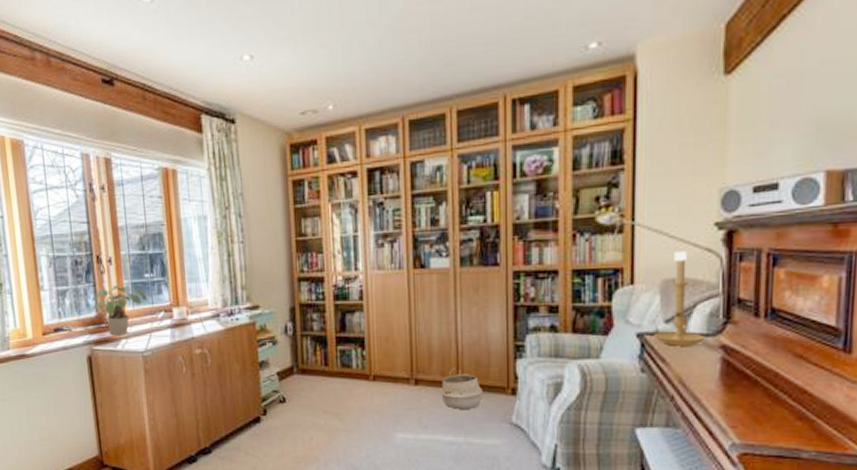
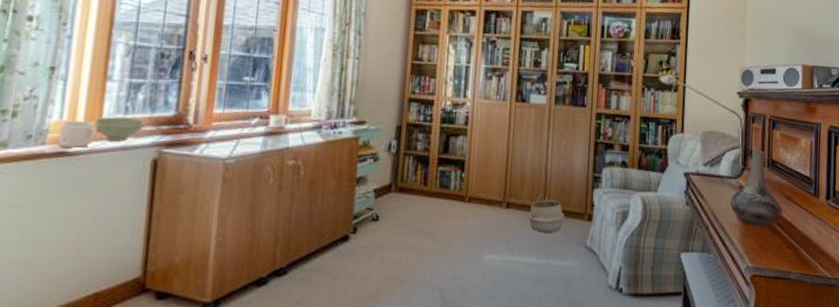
mug: none [16,327,44,351] -> present [58,120,97,149]
bowl: none [38,321,76,343] -> present [93,117,145,142]
potted plant: present [92,285,148,336] -> none [172,85,243,139]
candle holder: present [655,251,705,346] -> none [696,111,730,186]
decorative vase: none [704,296,789,394] -> present [729,149,783,226]

